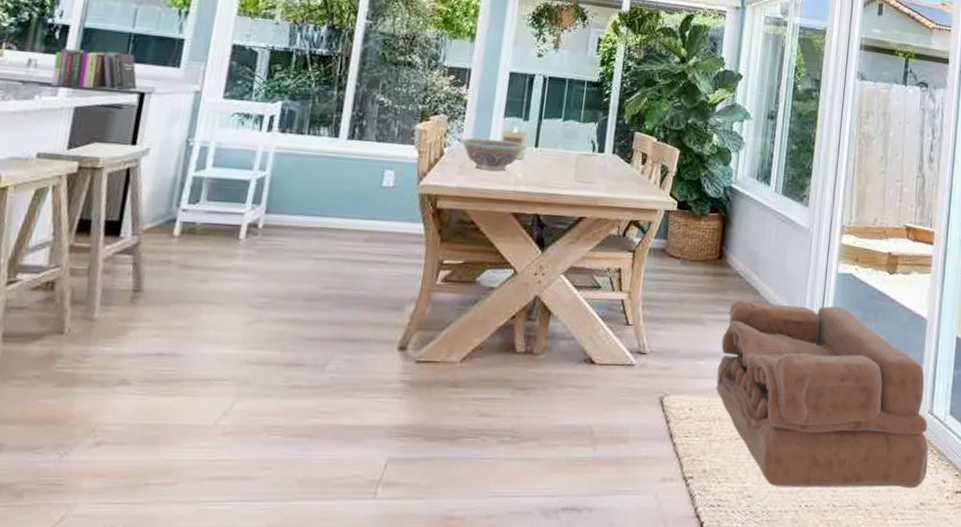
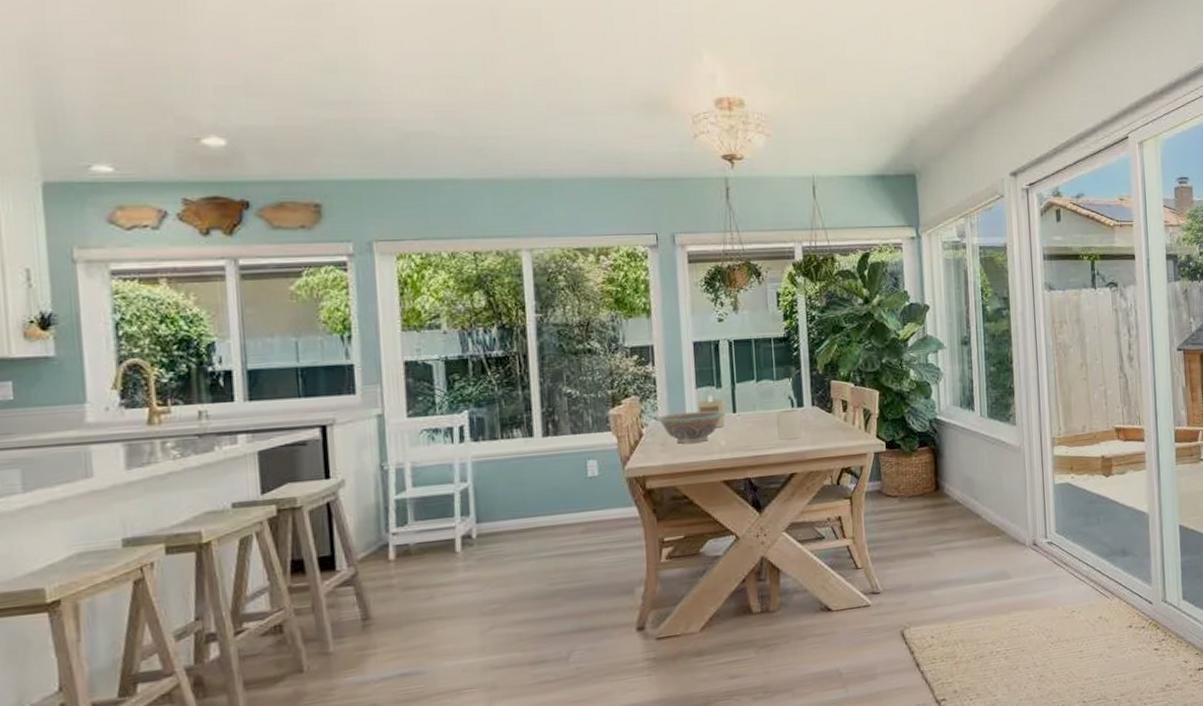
books: present [50,48,137,91] -> none [225,388,316,434]
dog bed: present [716,300,929,489] -> none [951,516,1168,695]

